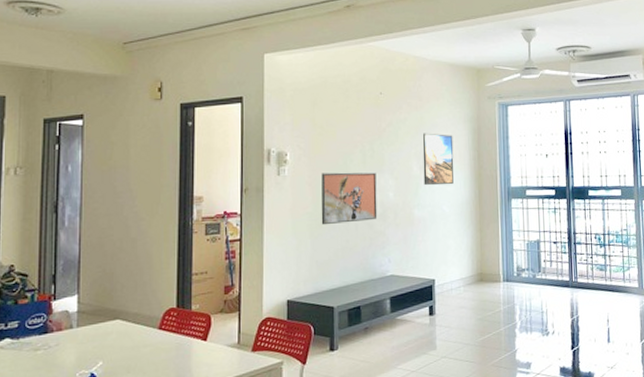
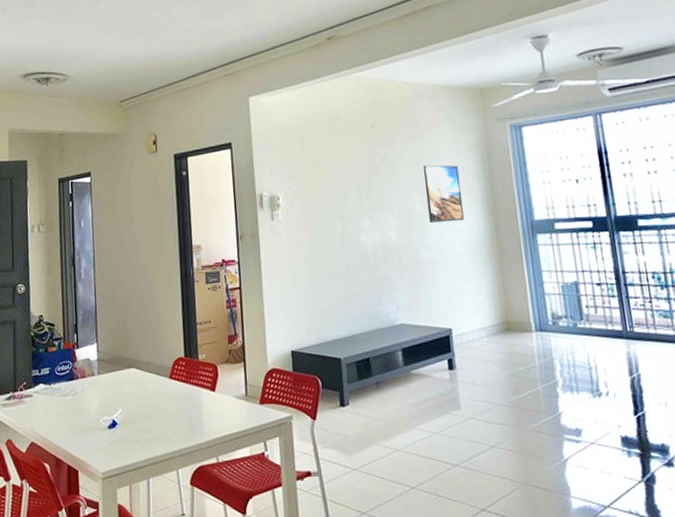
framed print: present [321,172,378,225] -> none [316,212,380,271]

